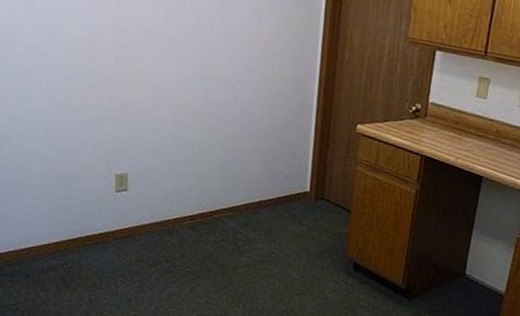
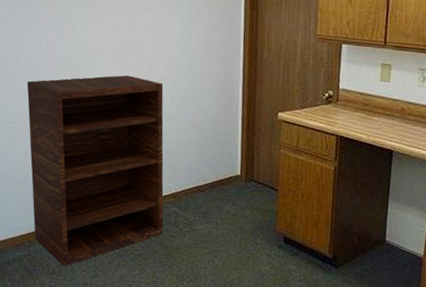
shelving unit: none [65,65,226,279] -> present [27,75,164,266]

